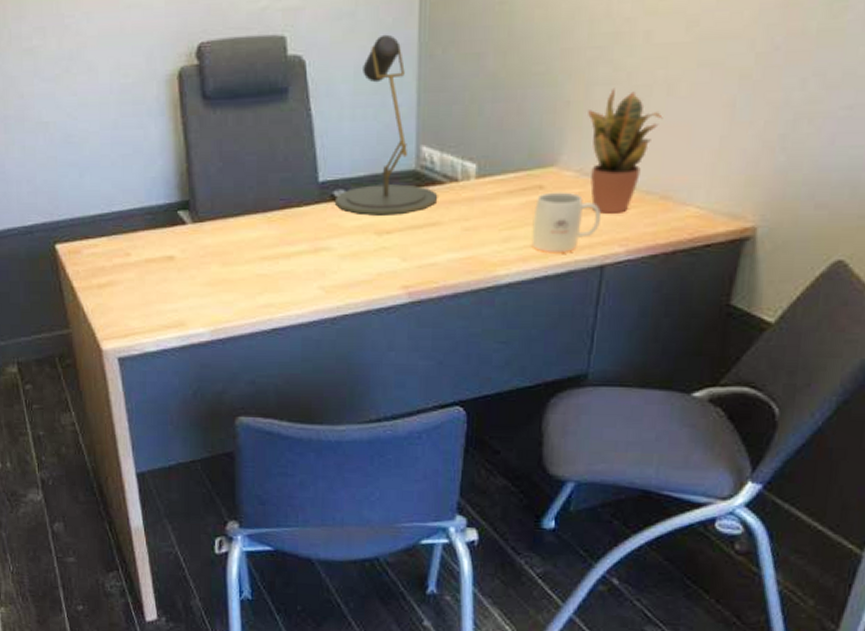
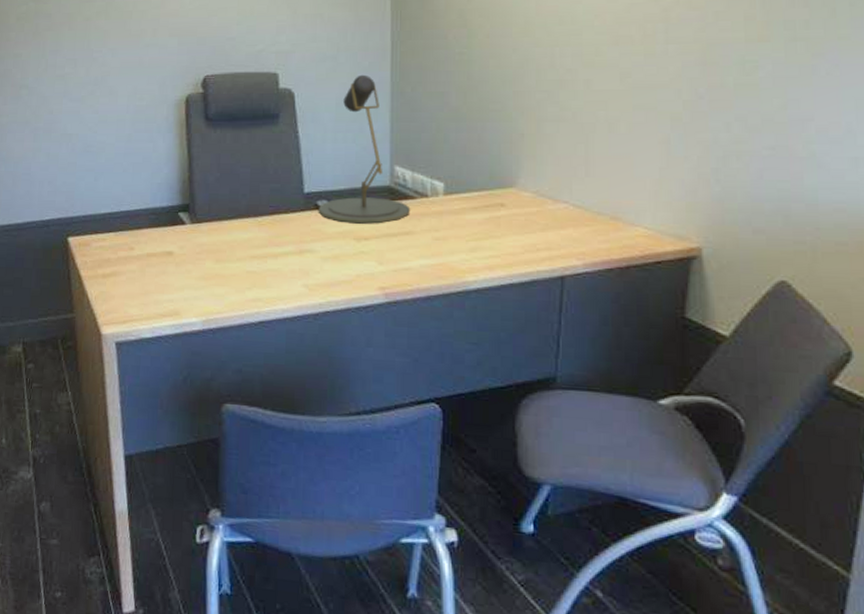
mug: present [531,192,601,254] -> none [496,209,558,264]
potted plant: present [588,87,663,215] -> none [540,124,607,232]

